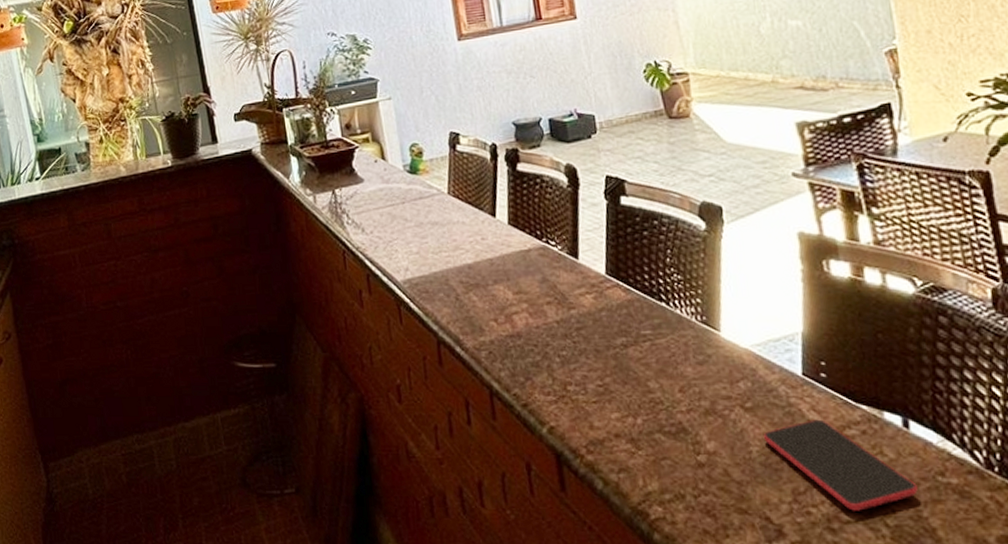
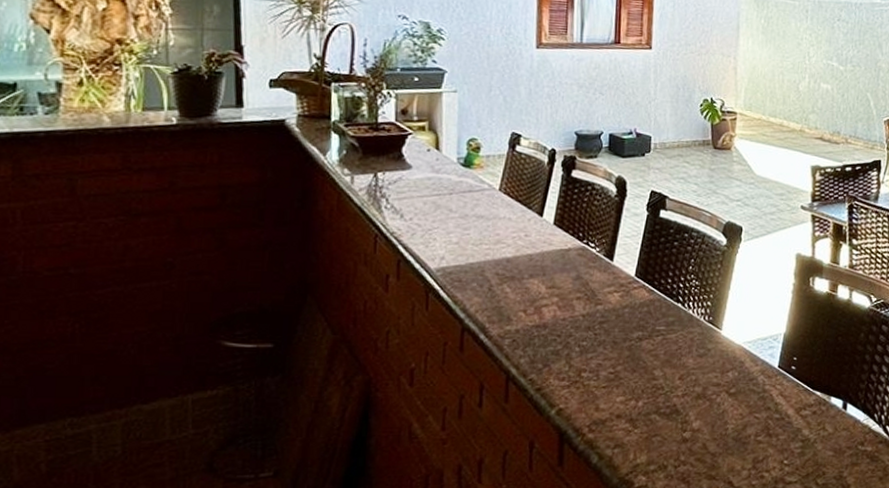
smartphone: present [763,419,918,511] -> none [739,403,844,474]

